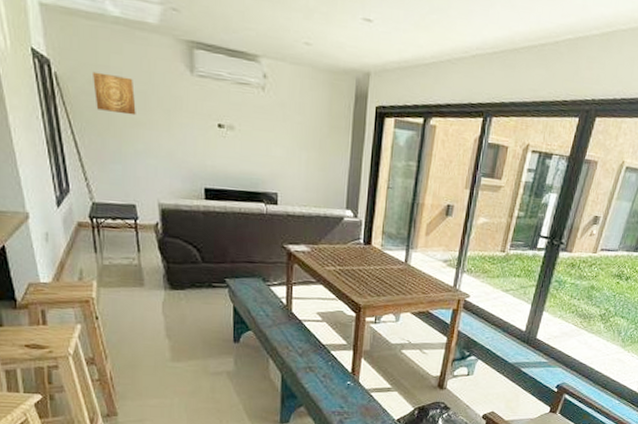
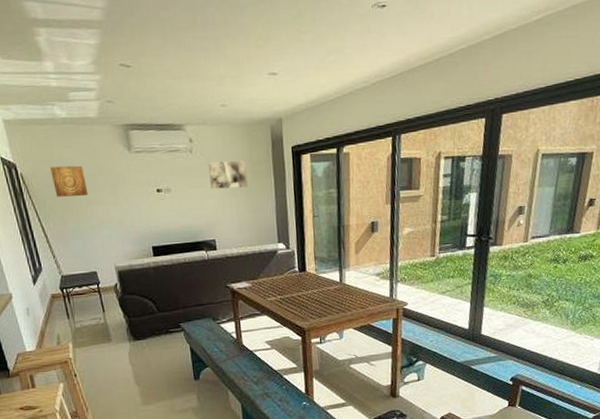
wall art: none [280,105,323,142] -> present [208,160,248,190]

